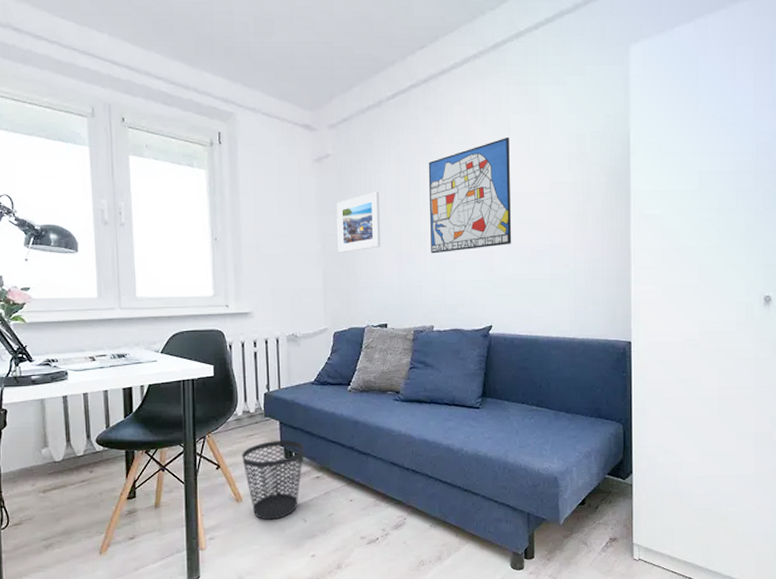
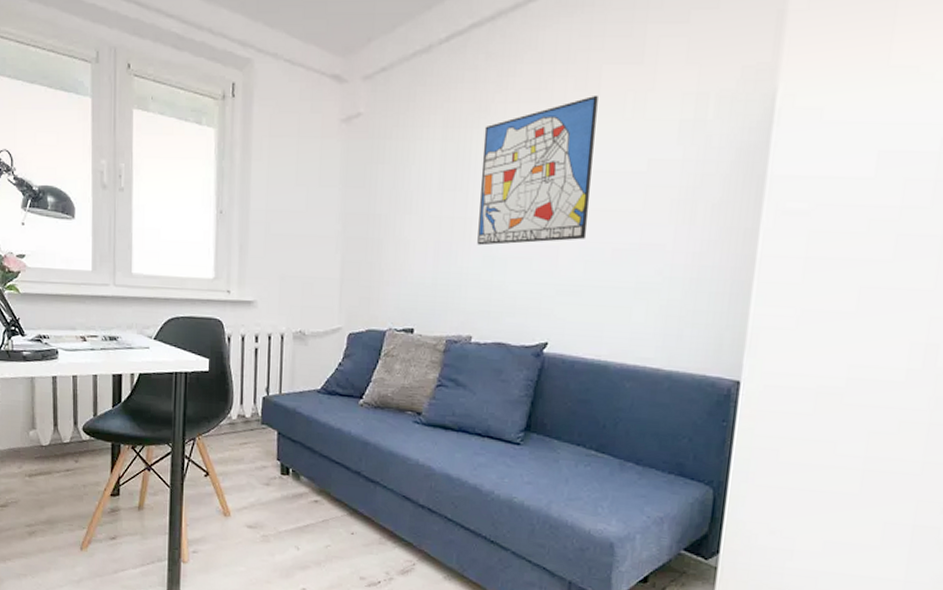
wastebasket: present [242,440,304,520] -> none [233,452,303,542]
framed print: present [336,192,381,253] -> none [361,162,418,238]

